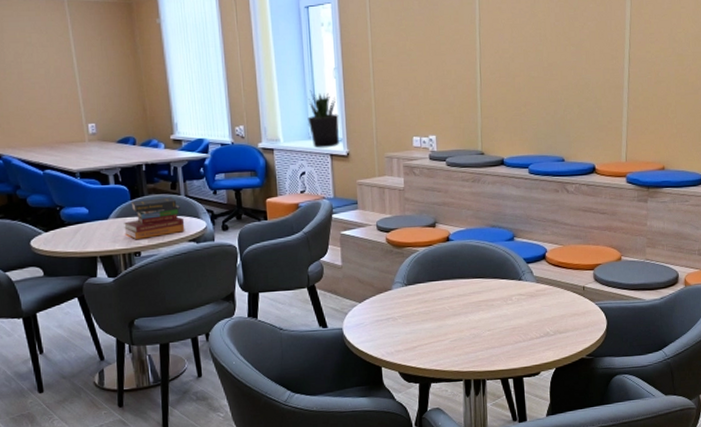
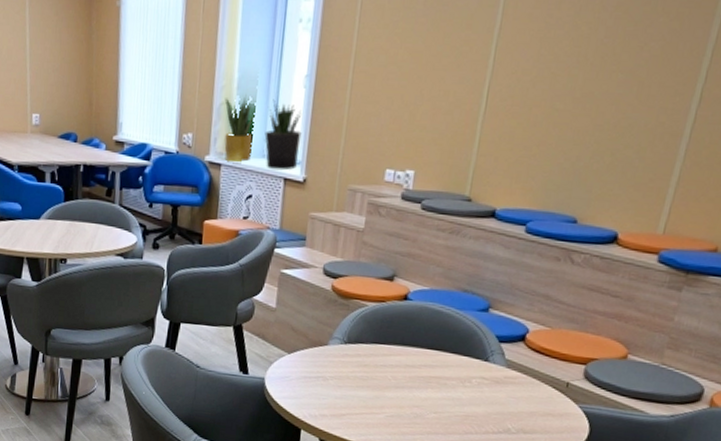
books: present [124,197,185,240] -> none [53,203,115,246]
planter: none [268,89,299,145] -> present [224,96,255,162]

